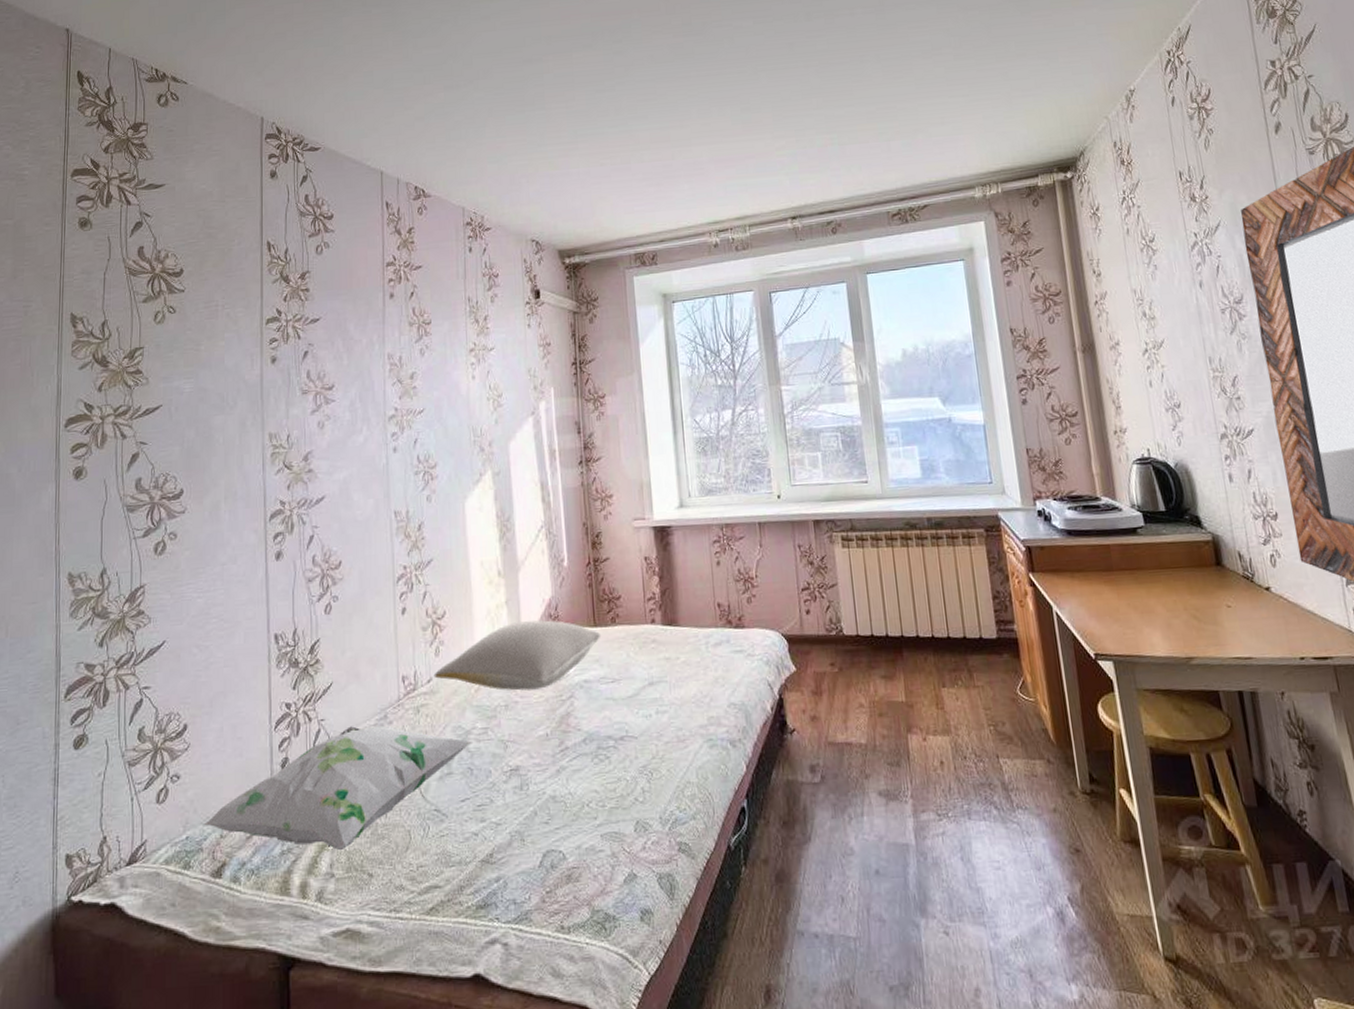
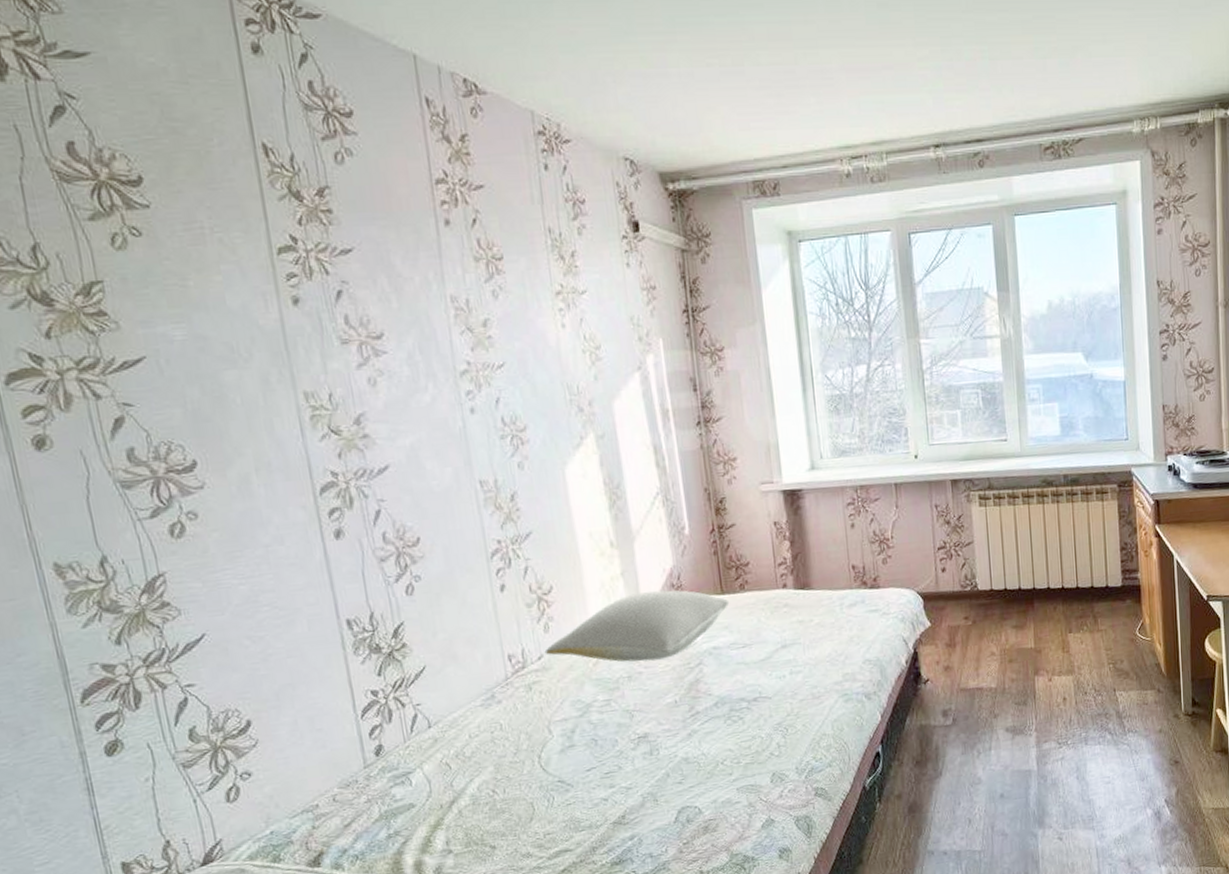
decorative pillow: present [204,726,474,851] -> none [289,706,596,829]

